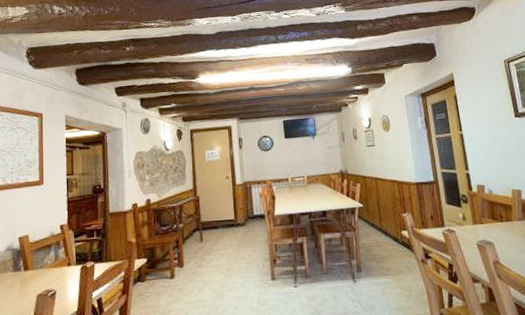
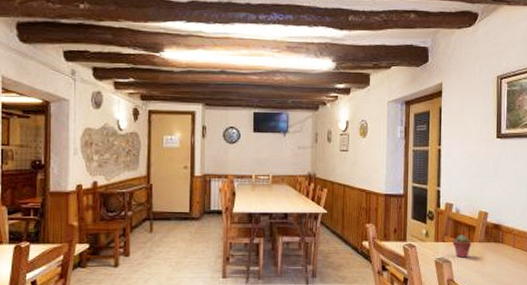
potted succulent: none [490,214,511,238] -> present [452,234,472,258]

